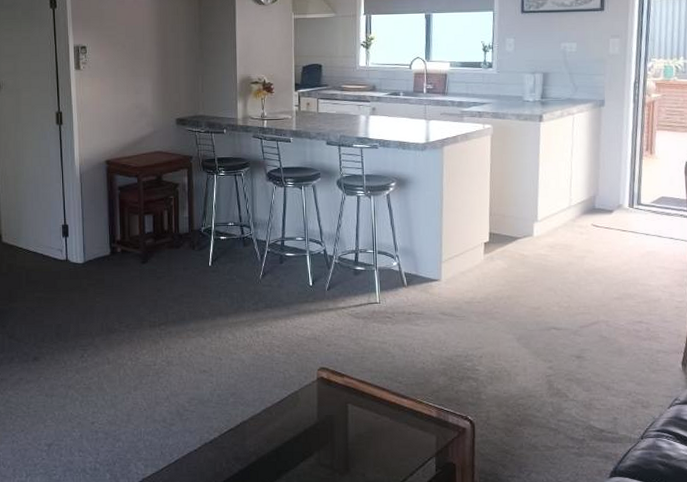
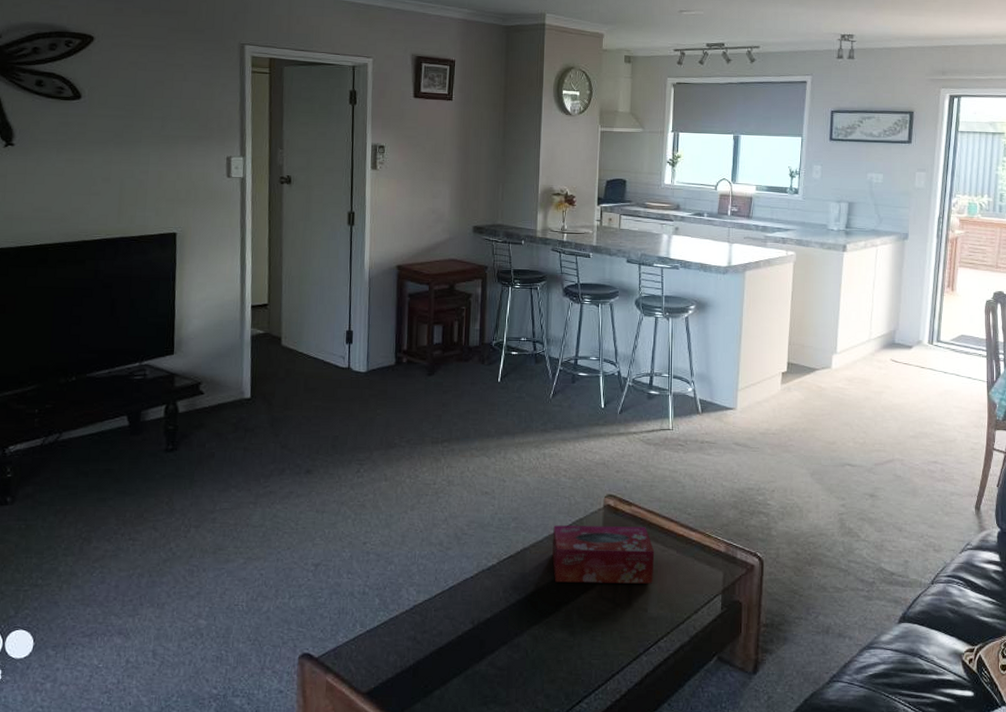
tissue box: none [270,396,369,452] -> present [552,525,655,584]

